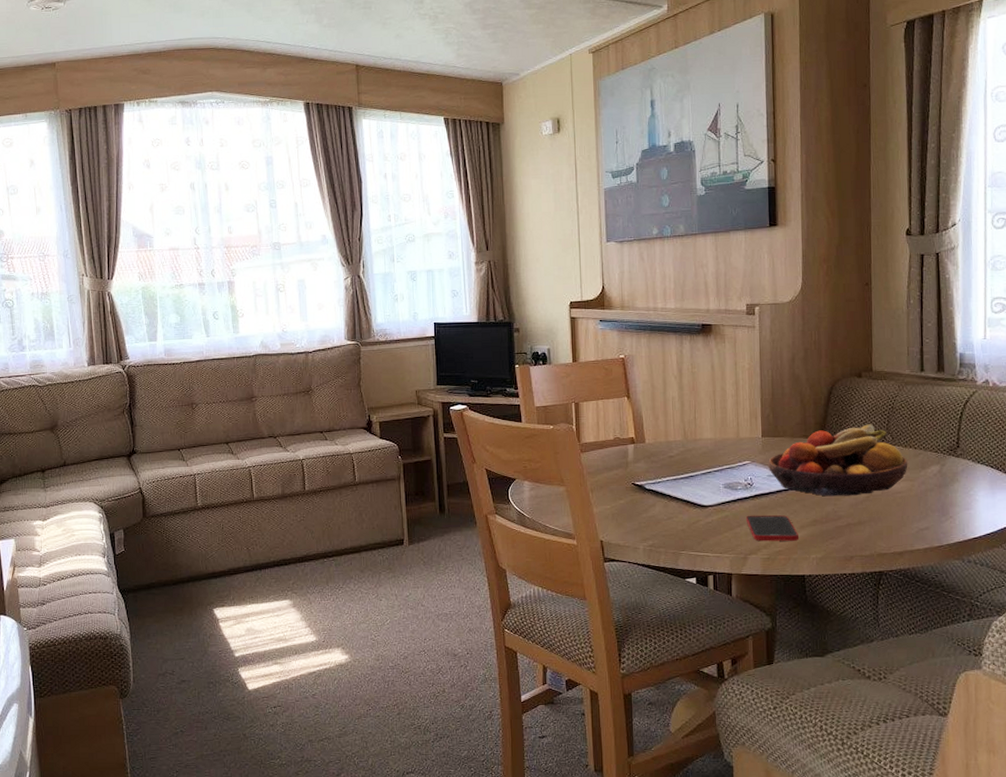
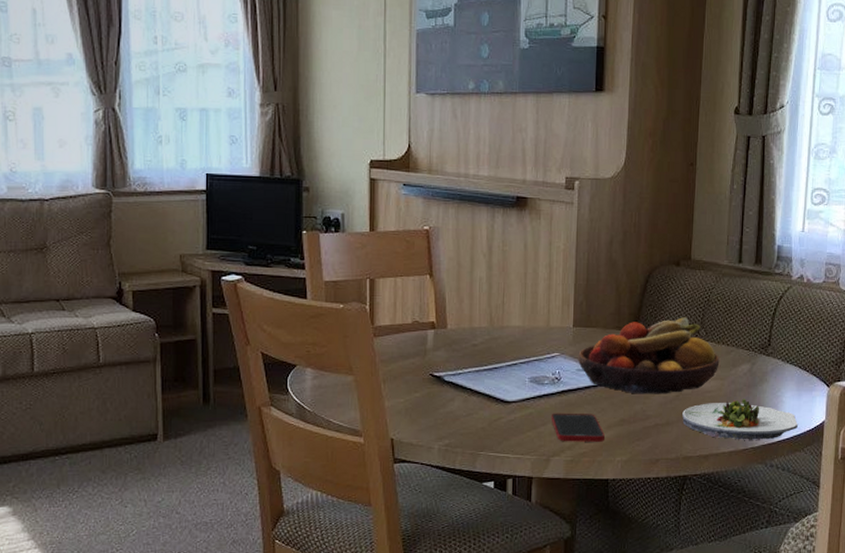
salad plate: none [874,498,994,537] -> present [682,399,798,440]

